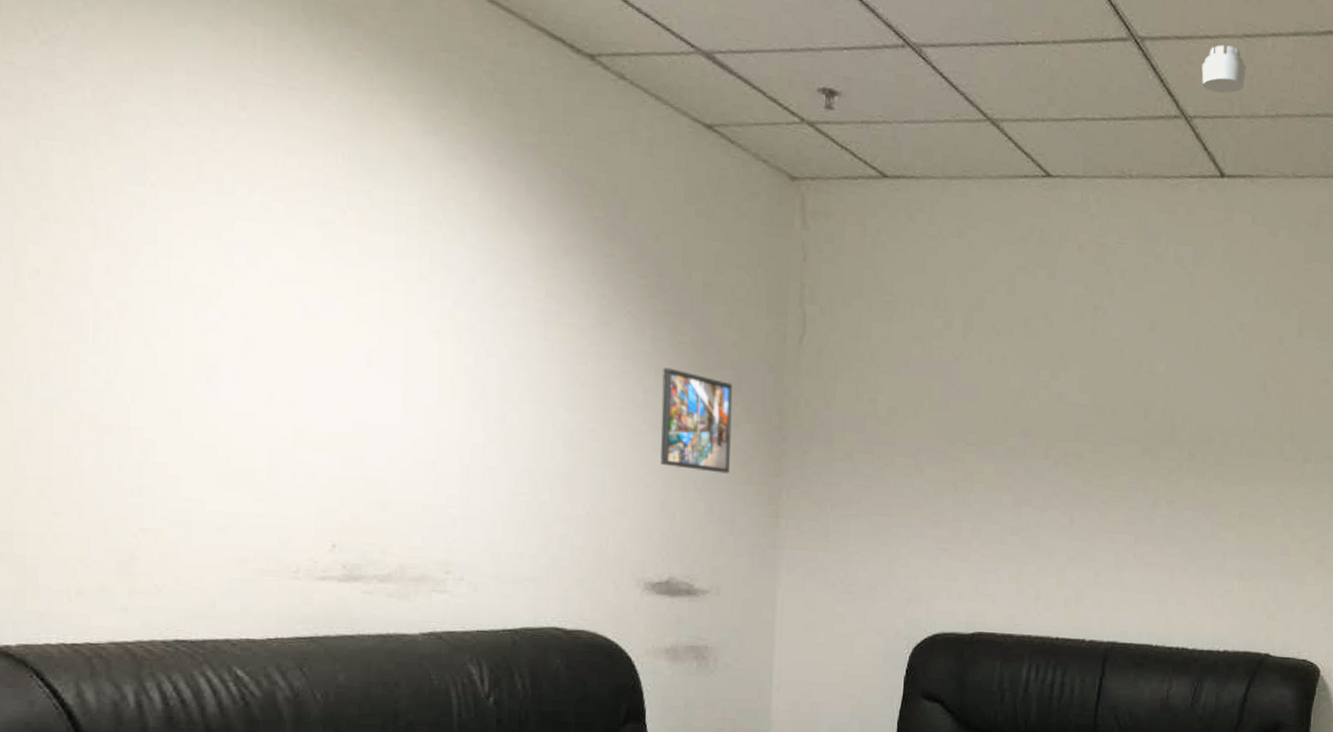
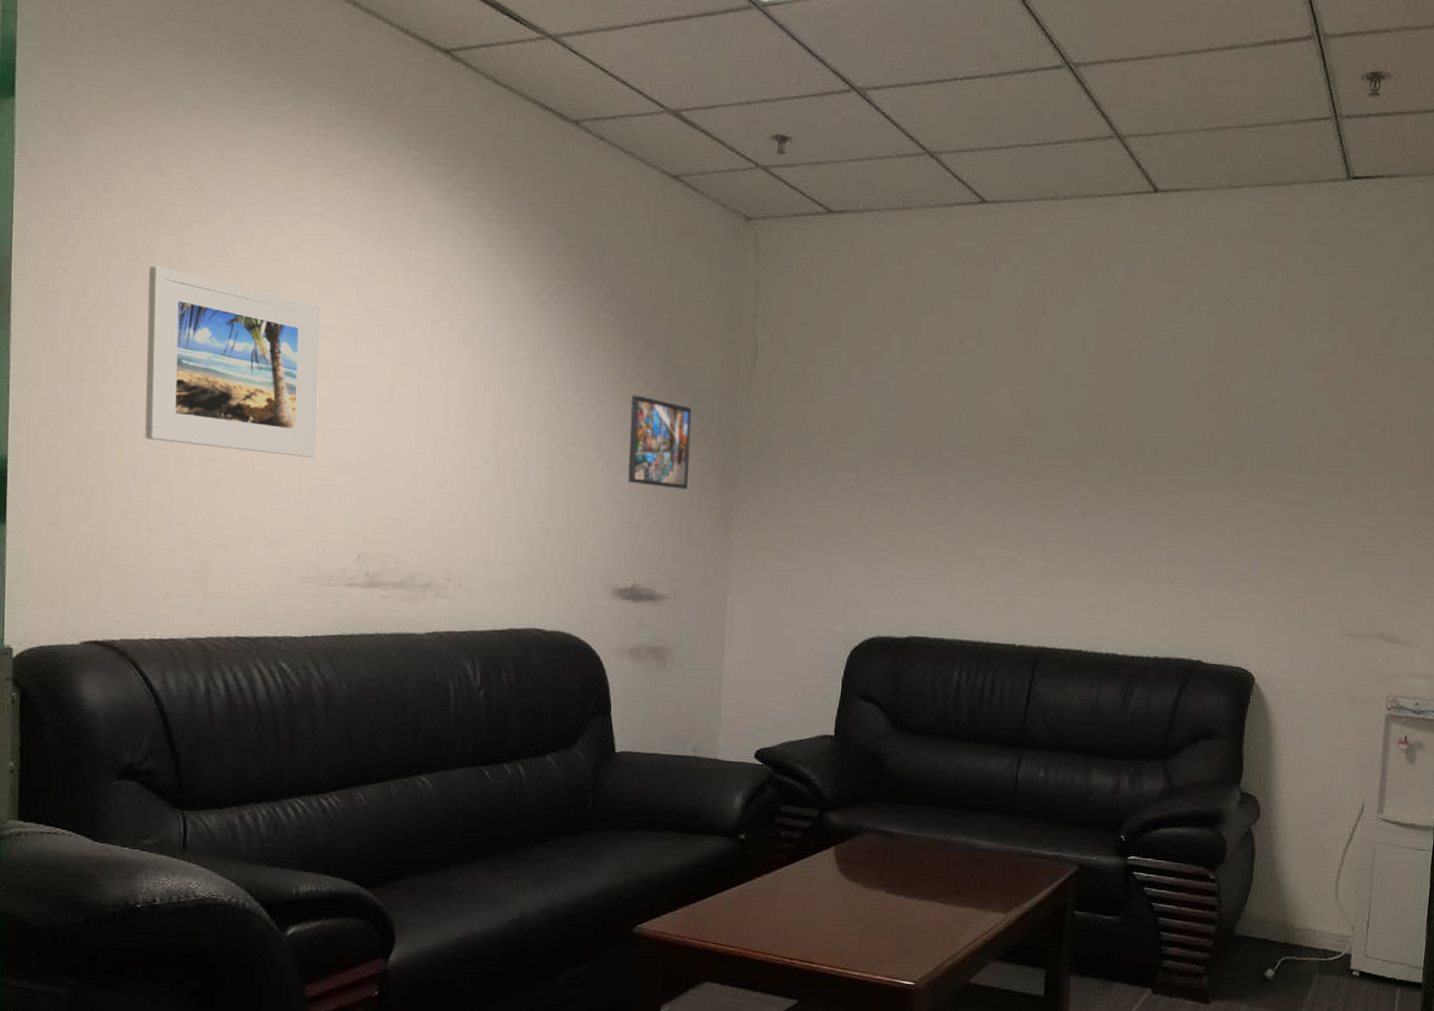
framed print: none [42,190,277,429] -> present [145,265,321,458]
smoke detector: present [1201,44,1247,94] -> none [1135,64,1182,111]

